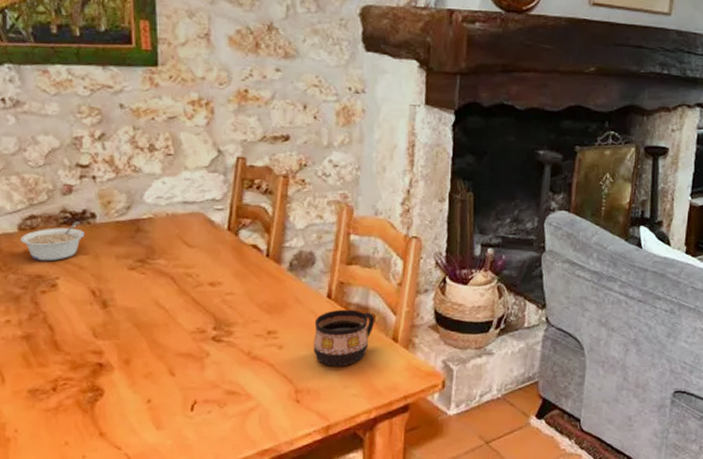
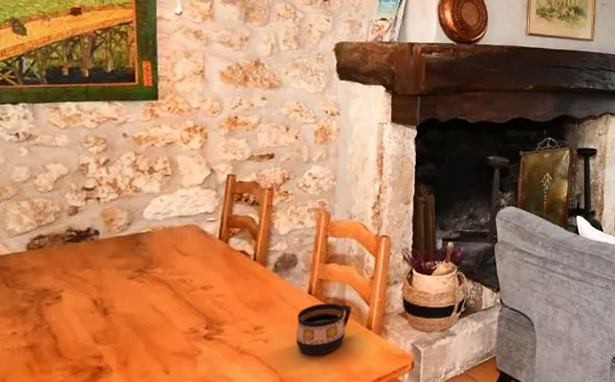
legume: present [21,221,84,261] -> none [29,239,88,276]

